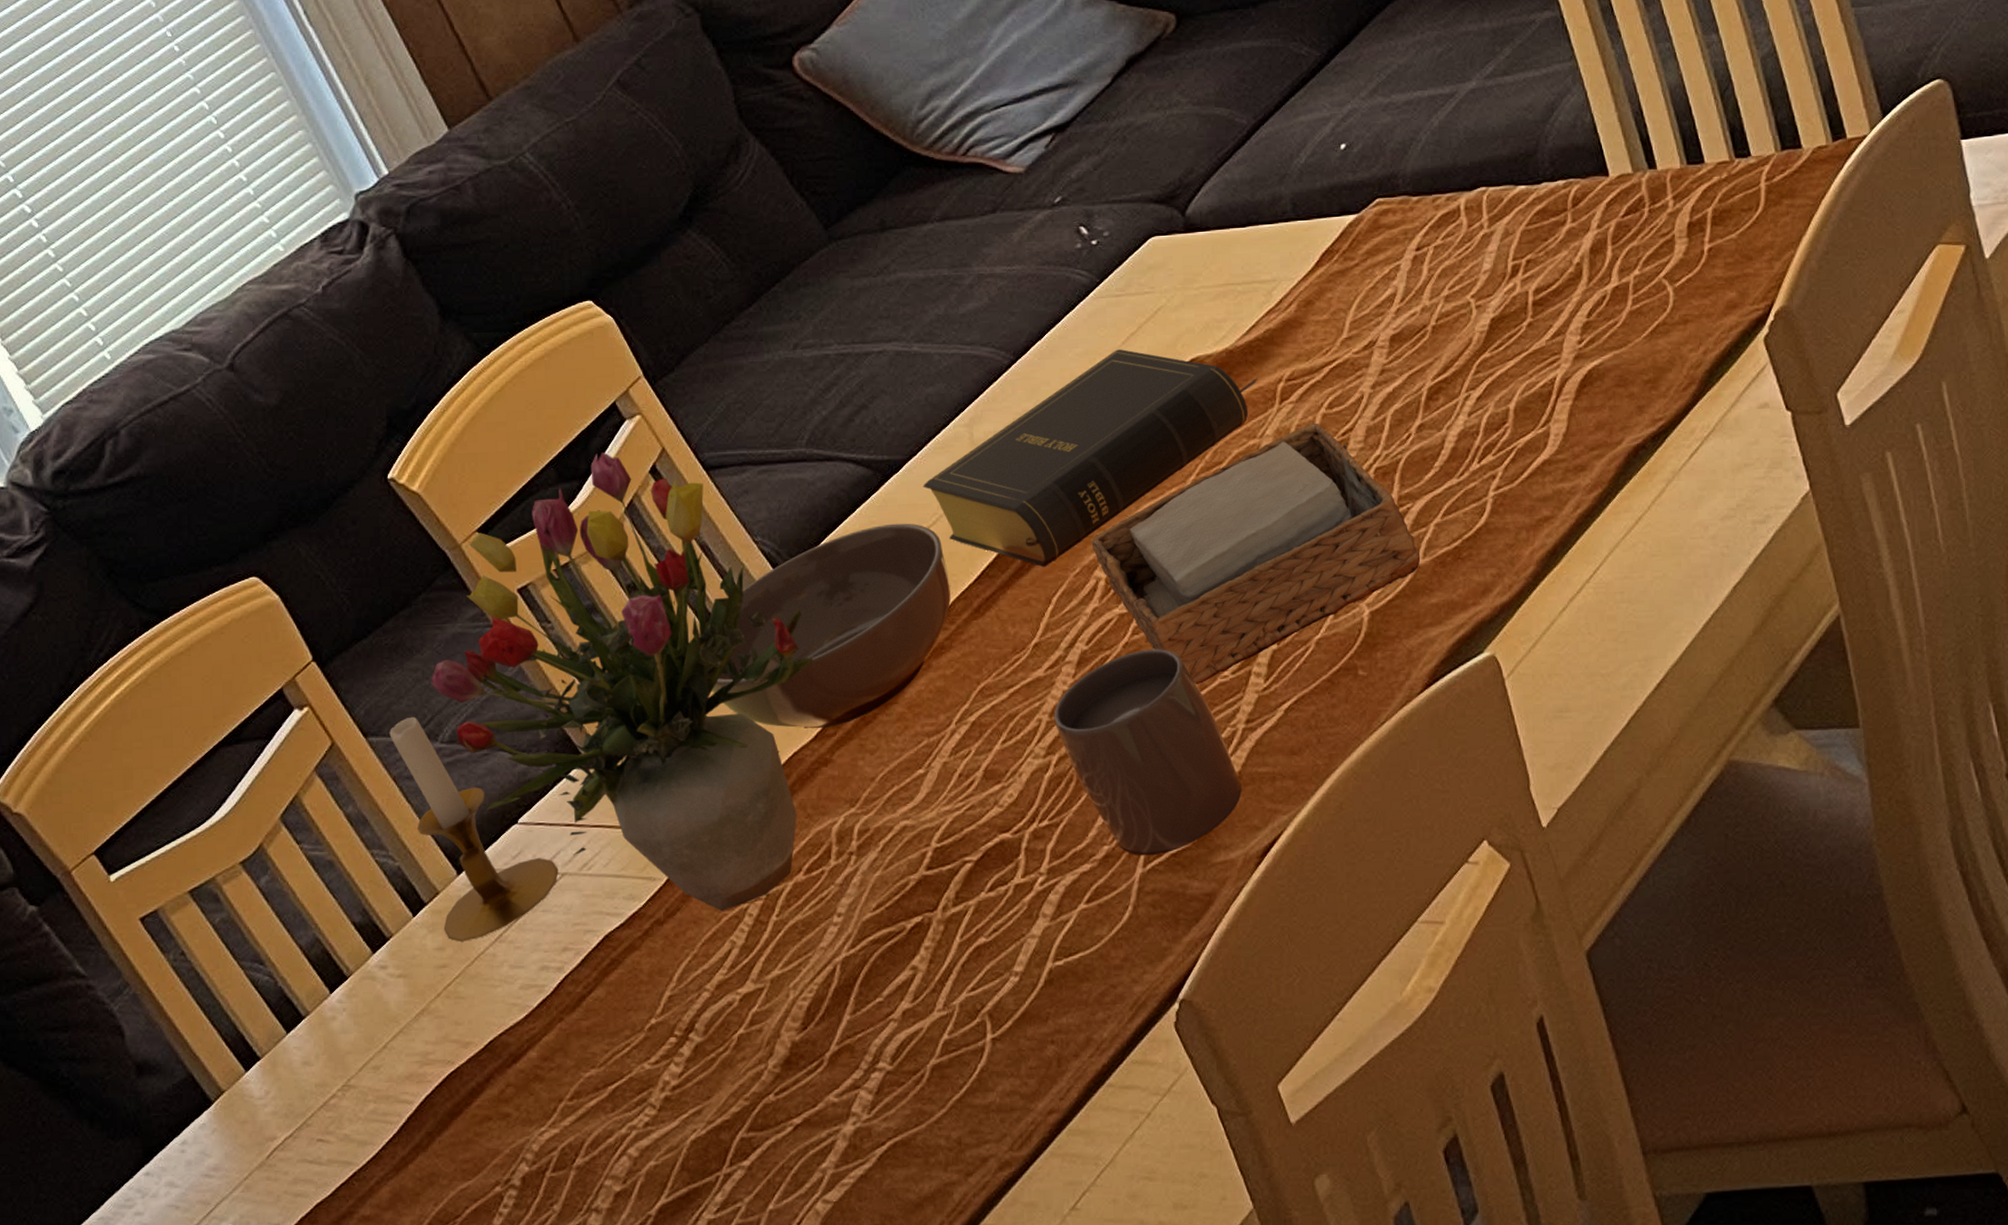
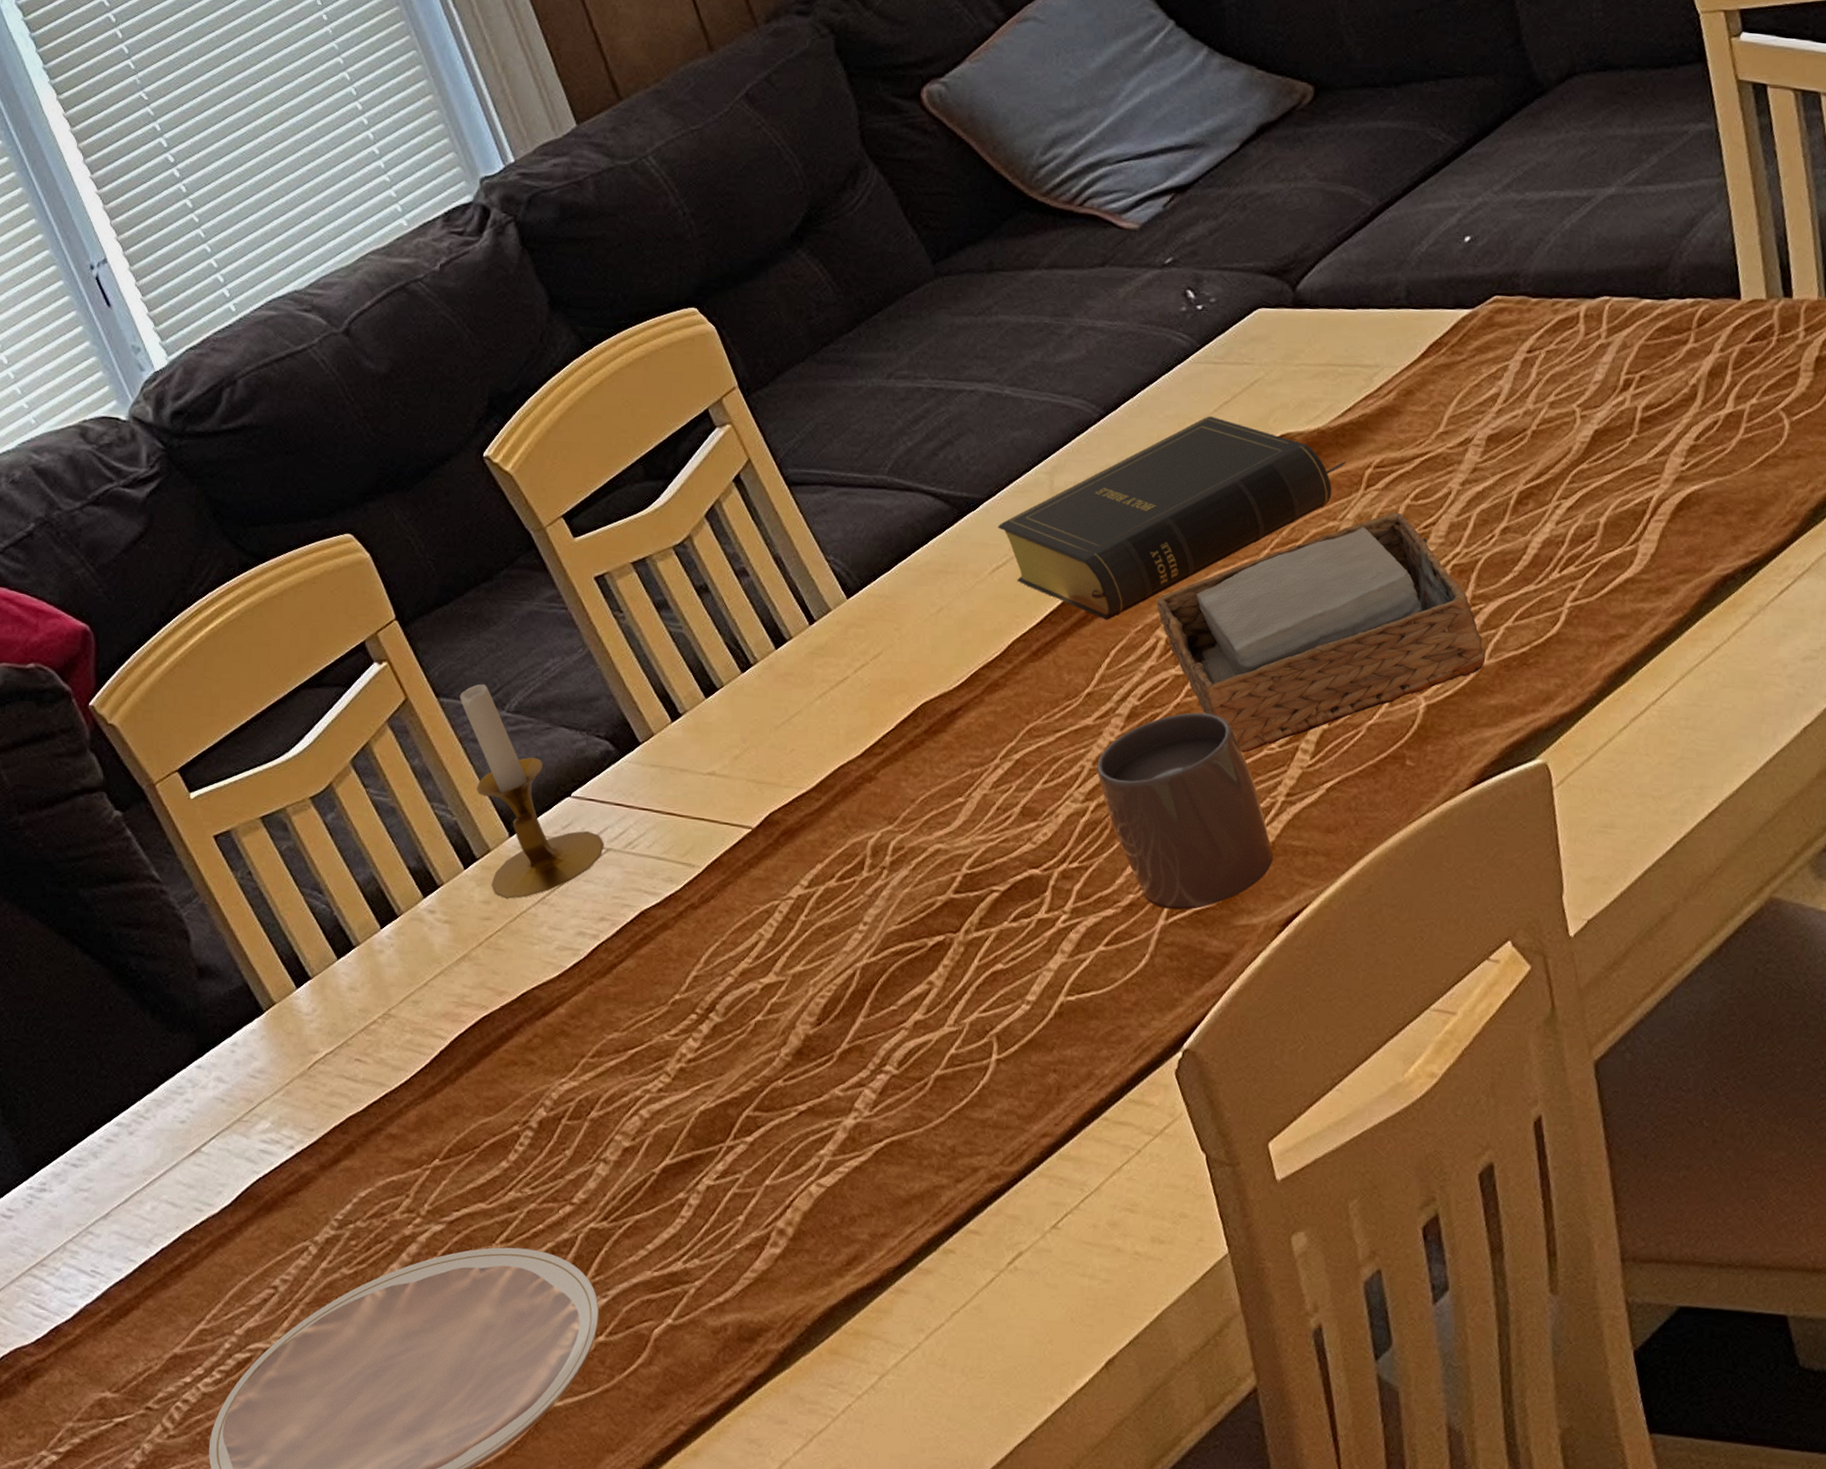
flower arrangement: present [430,452,814,911] -> none [503,456,871,905]
bowl: present [698,523,951,729] -> none [762,559,1012,747]

